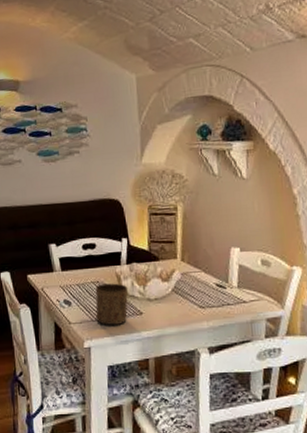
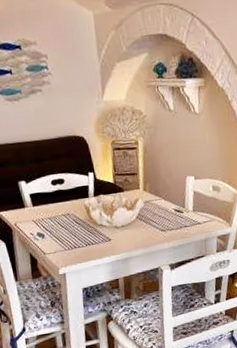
cup: present [95,283,128,325] -> none [66,214,98,253]

